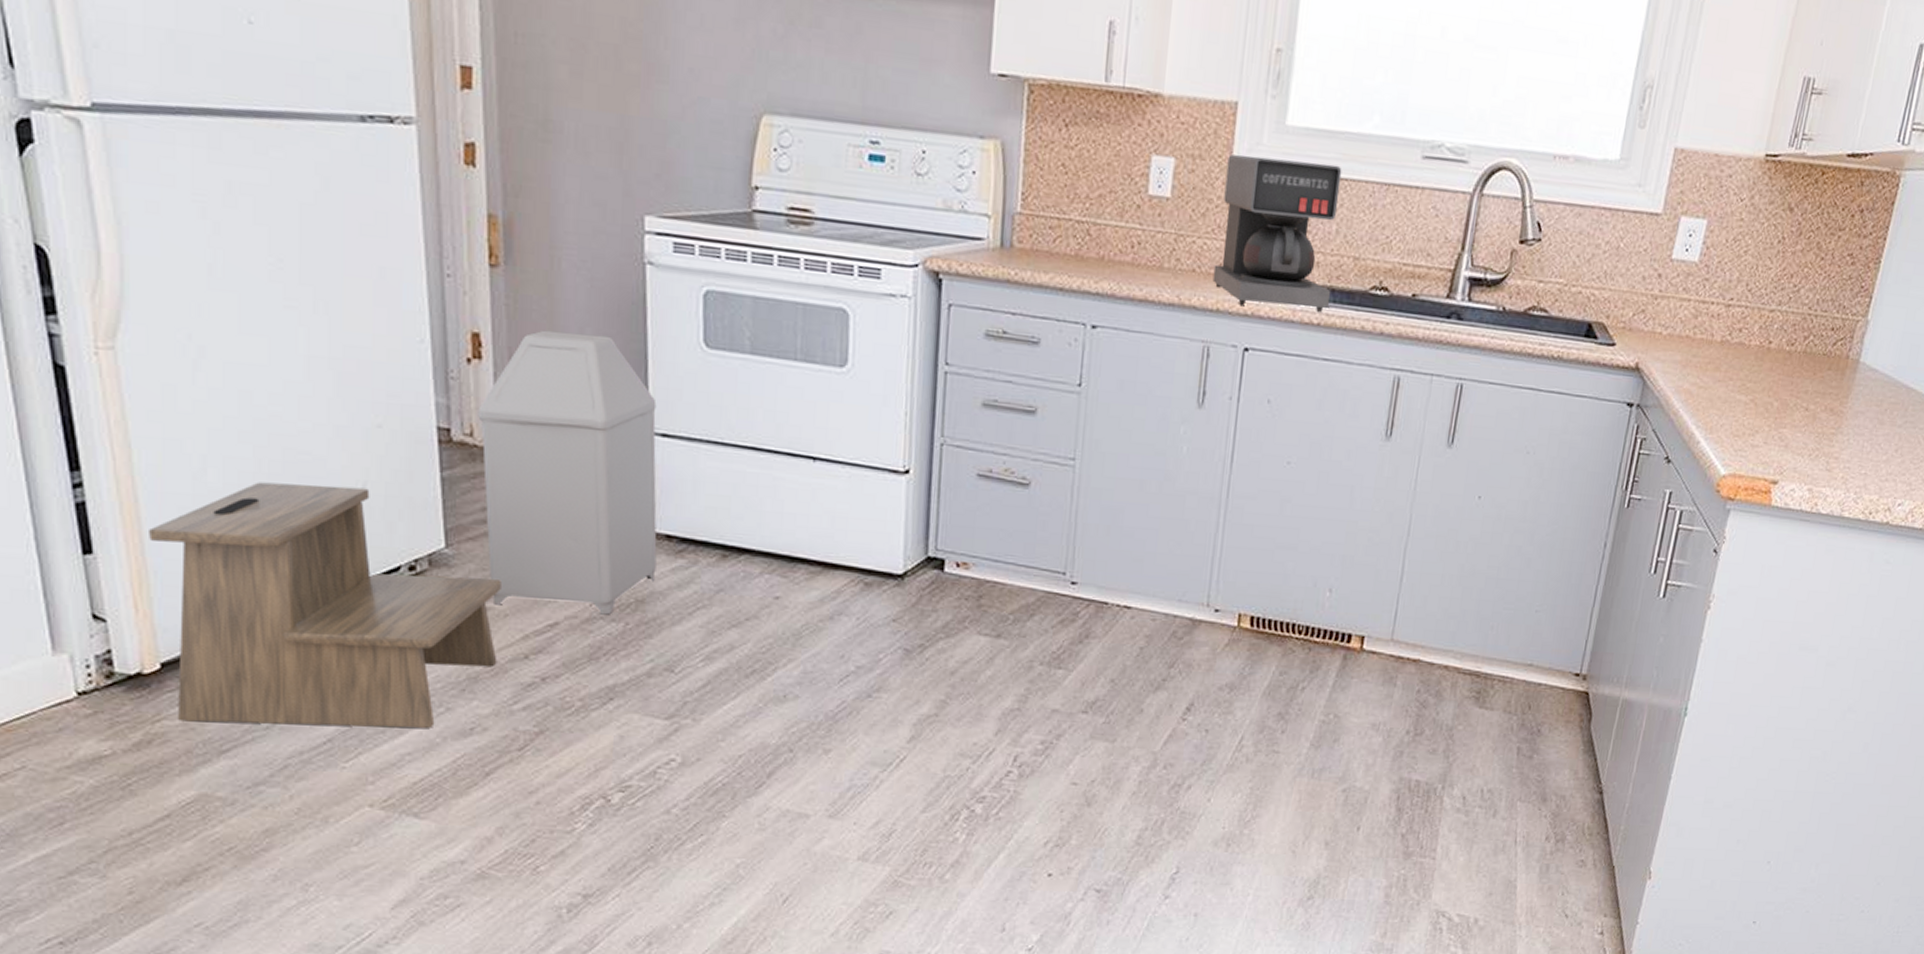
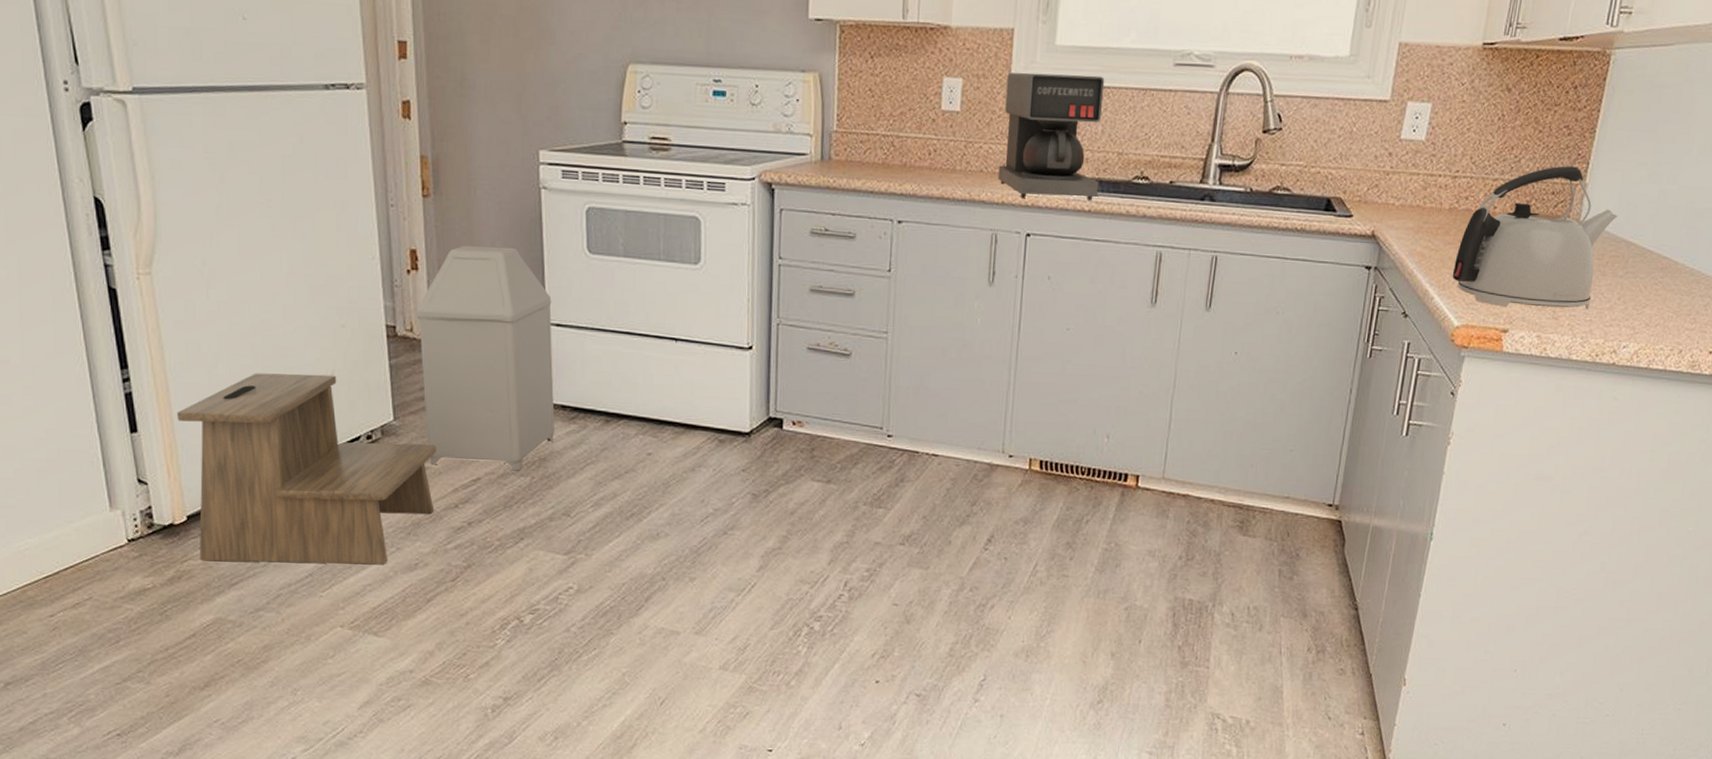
kettle: none [1720,299,1900,461] -> present [1452,166,1618,309]

